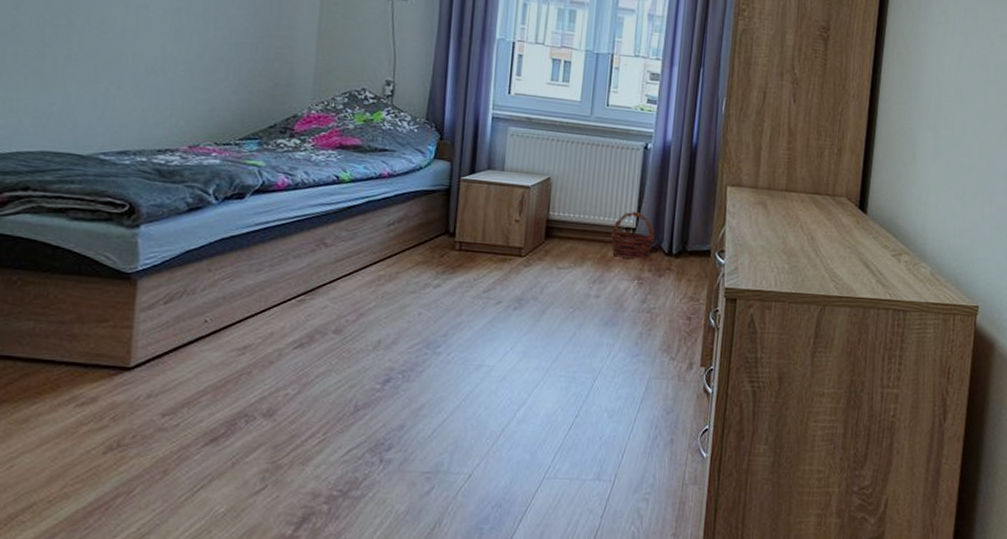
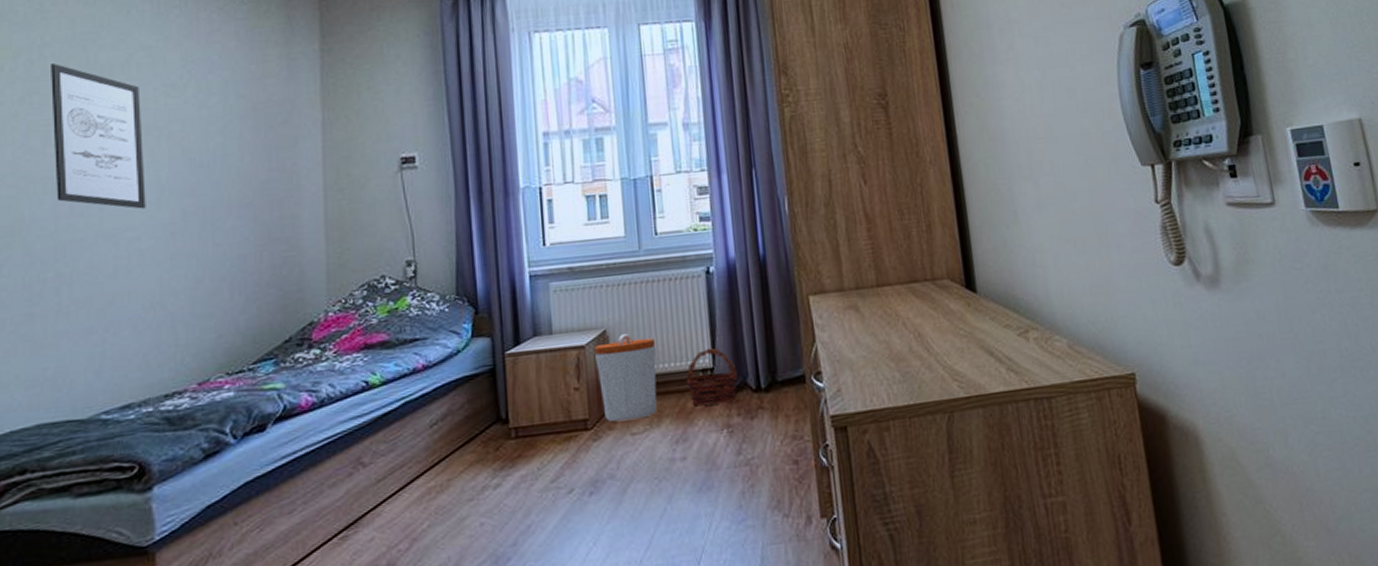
trash can: none [537,184,591,257] -> present [595,334,658,422]

